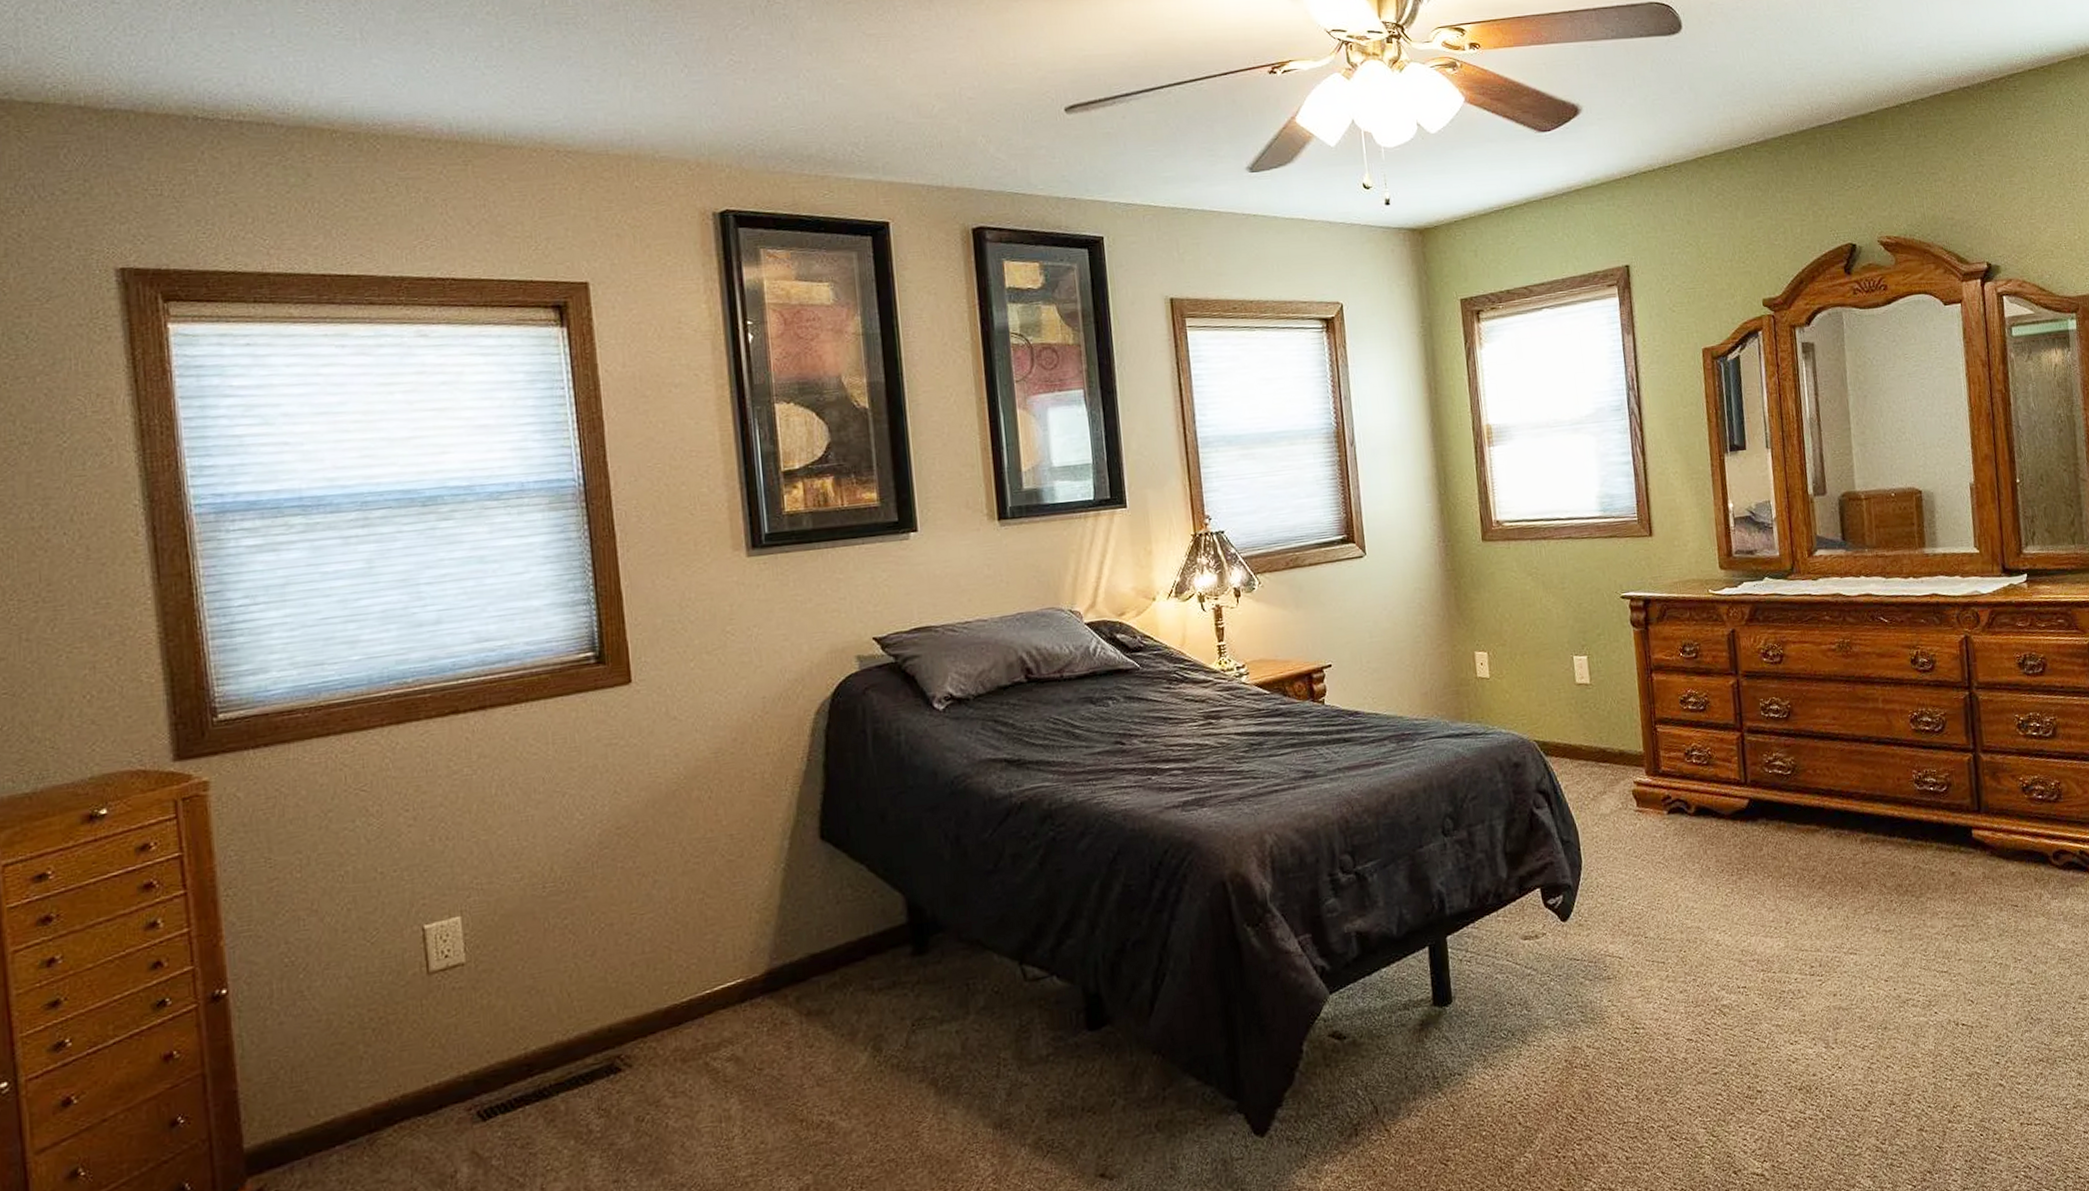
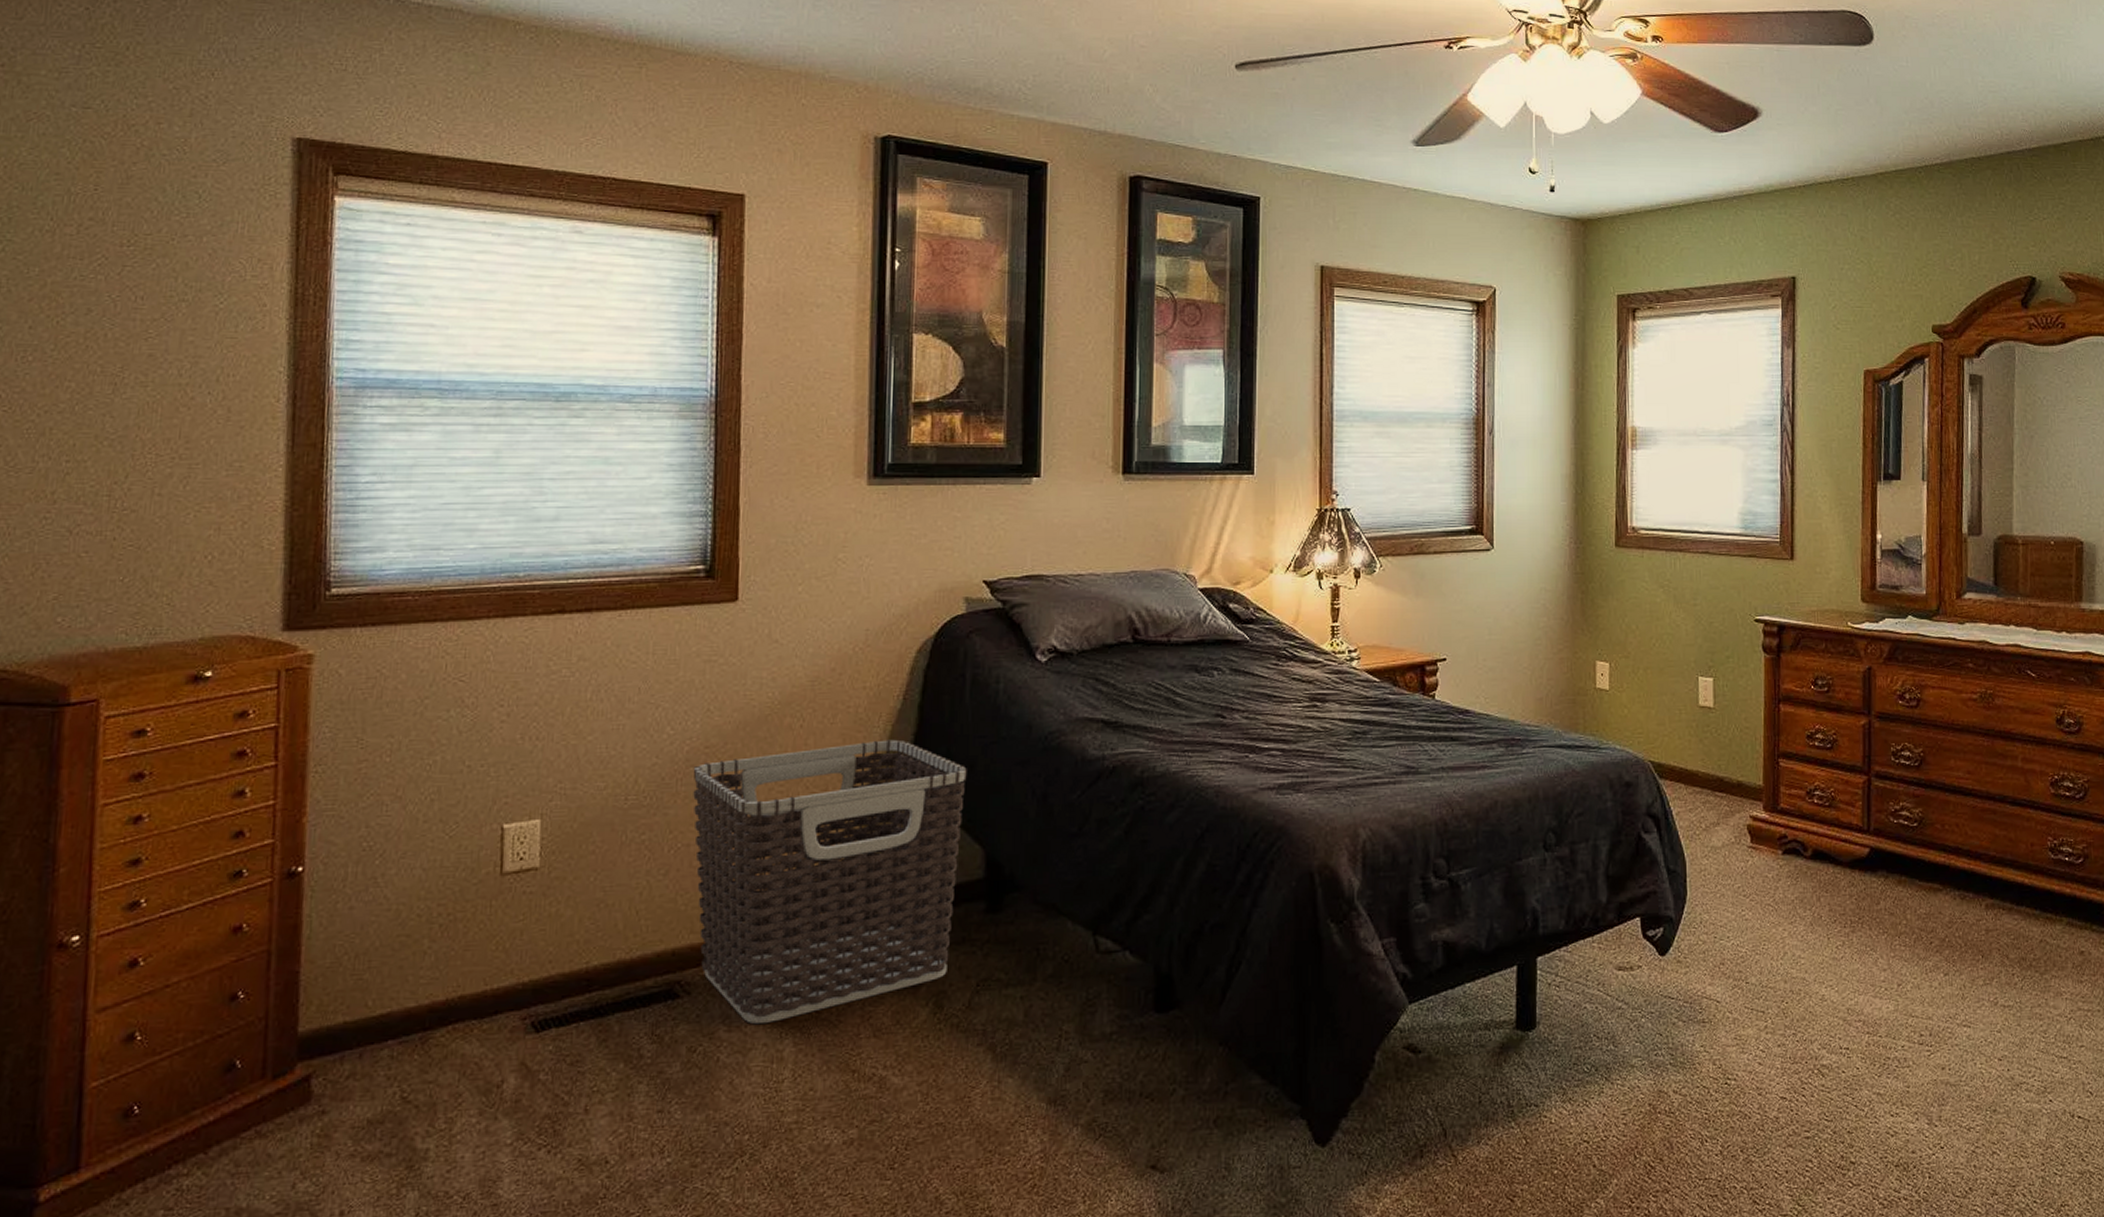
clothes hamper: none [607,799,882,1088] -> present [693,739,967,1025]

